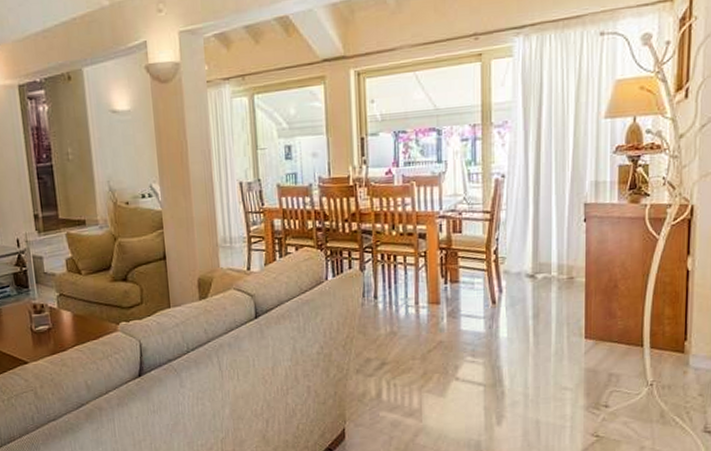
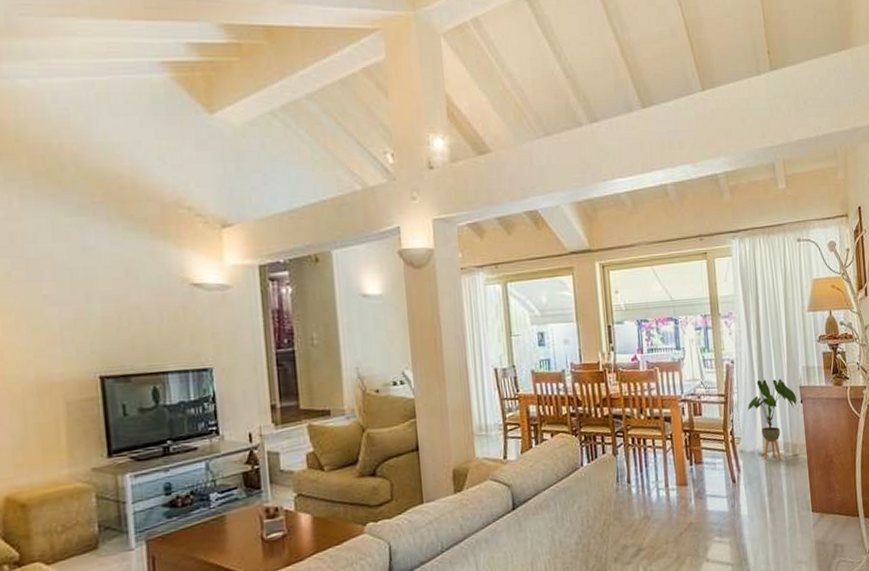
house plant: none [516,194,579,283] -> present [747,378,797,461]

